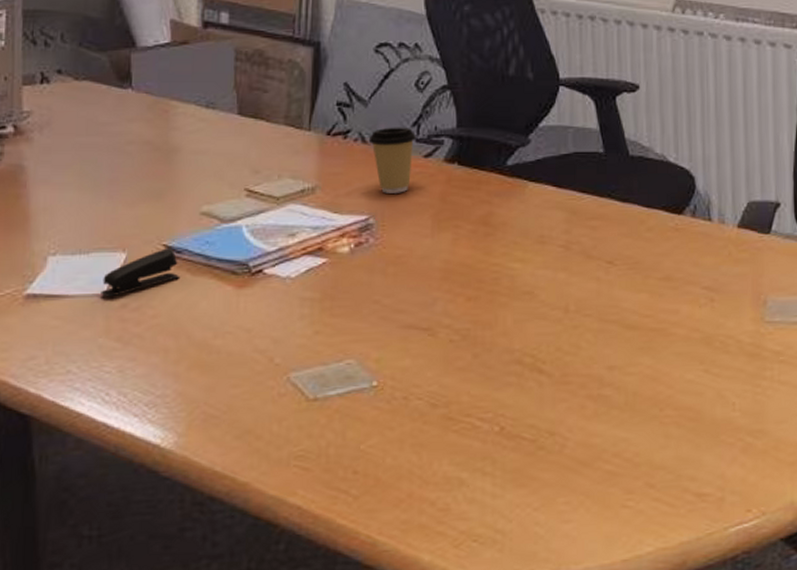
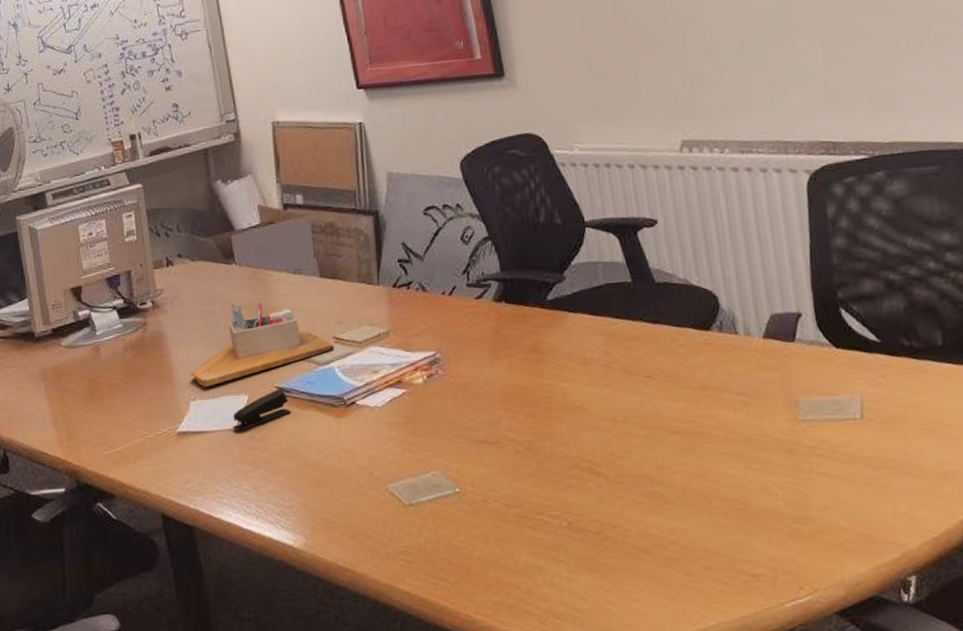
desk organizer: none [53,136,245,239] -> present [190,302,335,387]
coffee cup: present [368,127,417,194] -> none [428,275,468,332]

